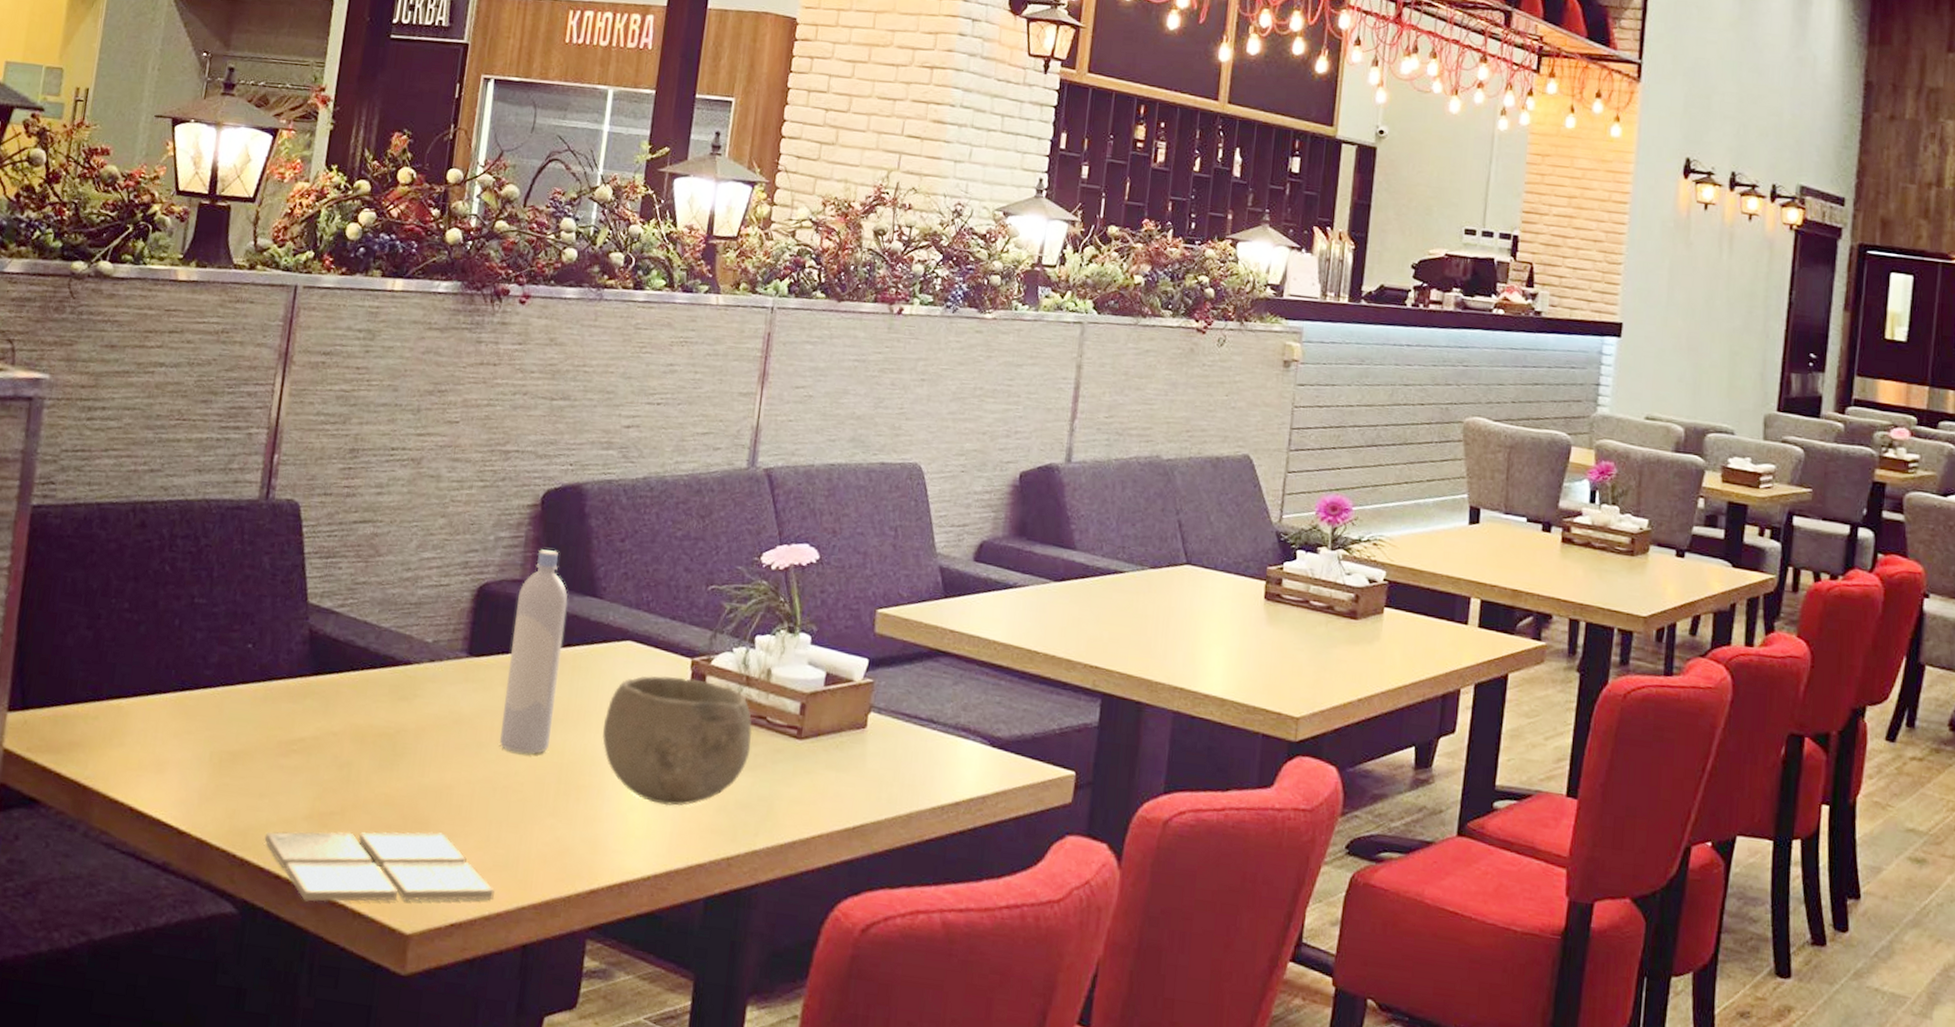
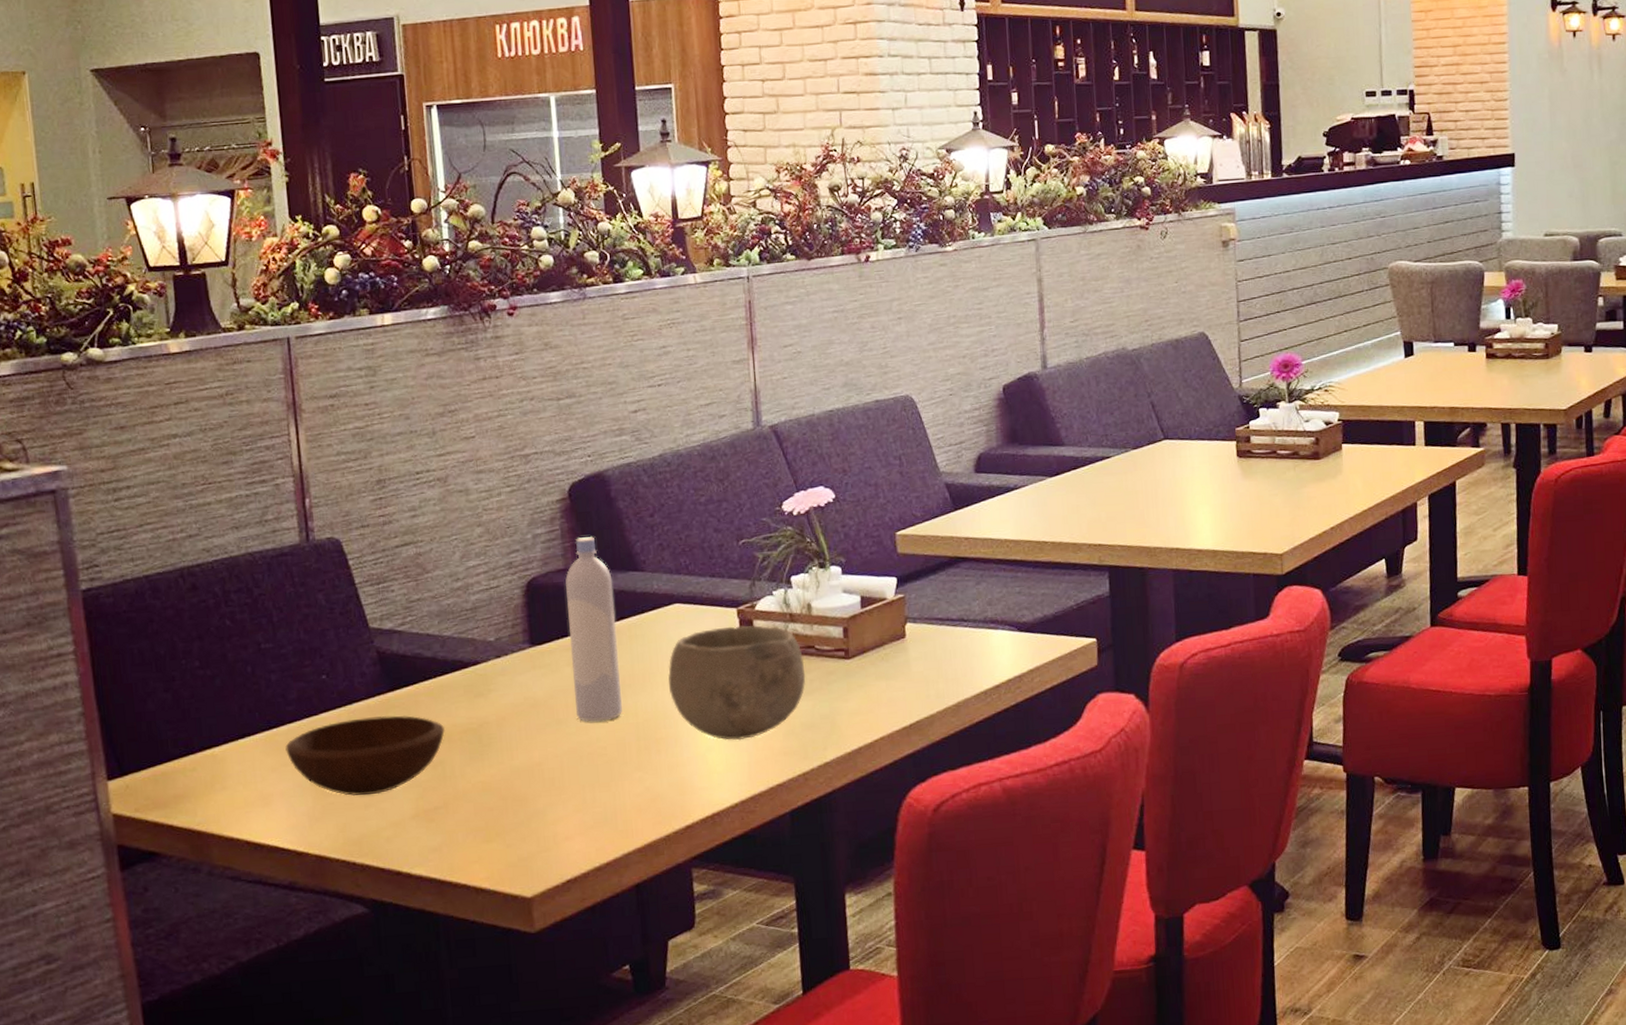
bowl: none [193,696,361,784] -> present [285,715,446,796]
drink coaster: present [264,831,495,902] -> none [378,805,601,889]

